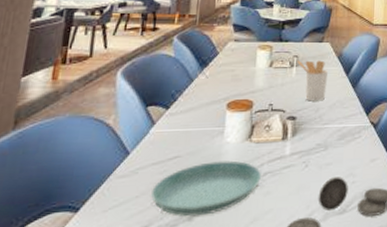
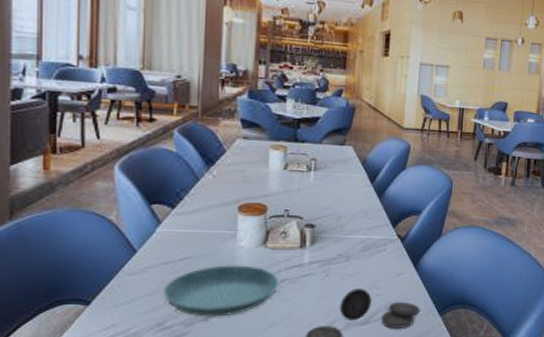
utensil holder: present [297,60,329,101] -> none [315,164,351,210]

